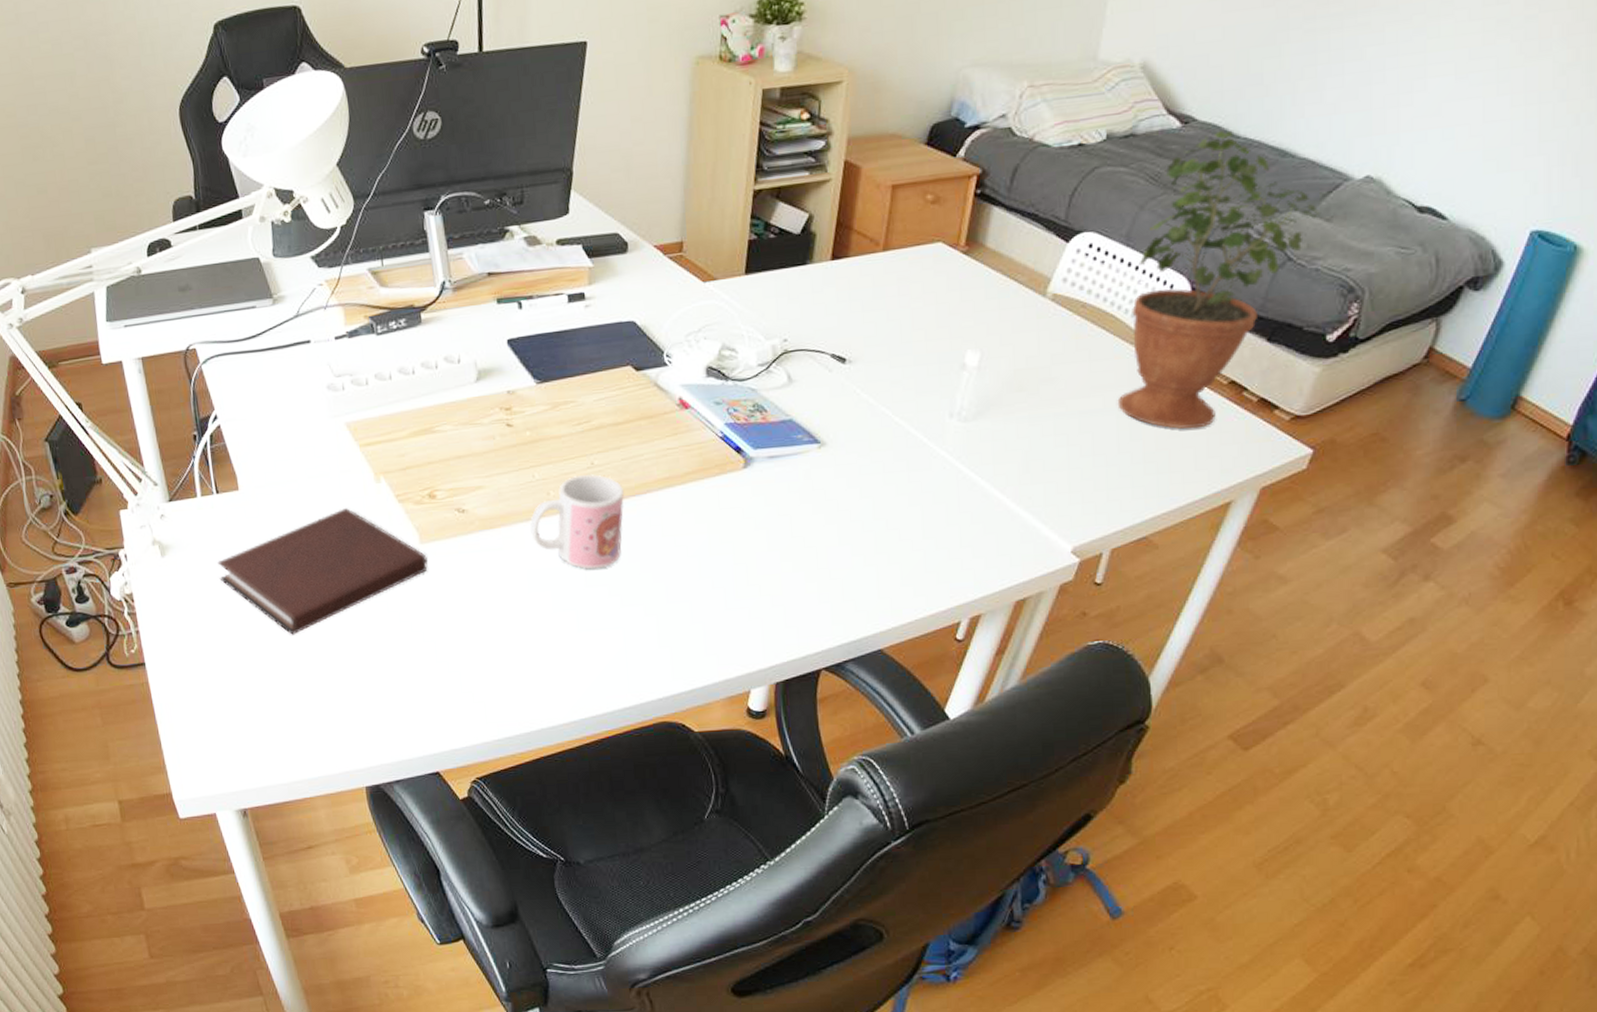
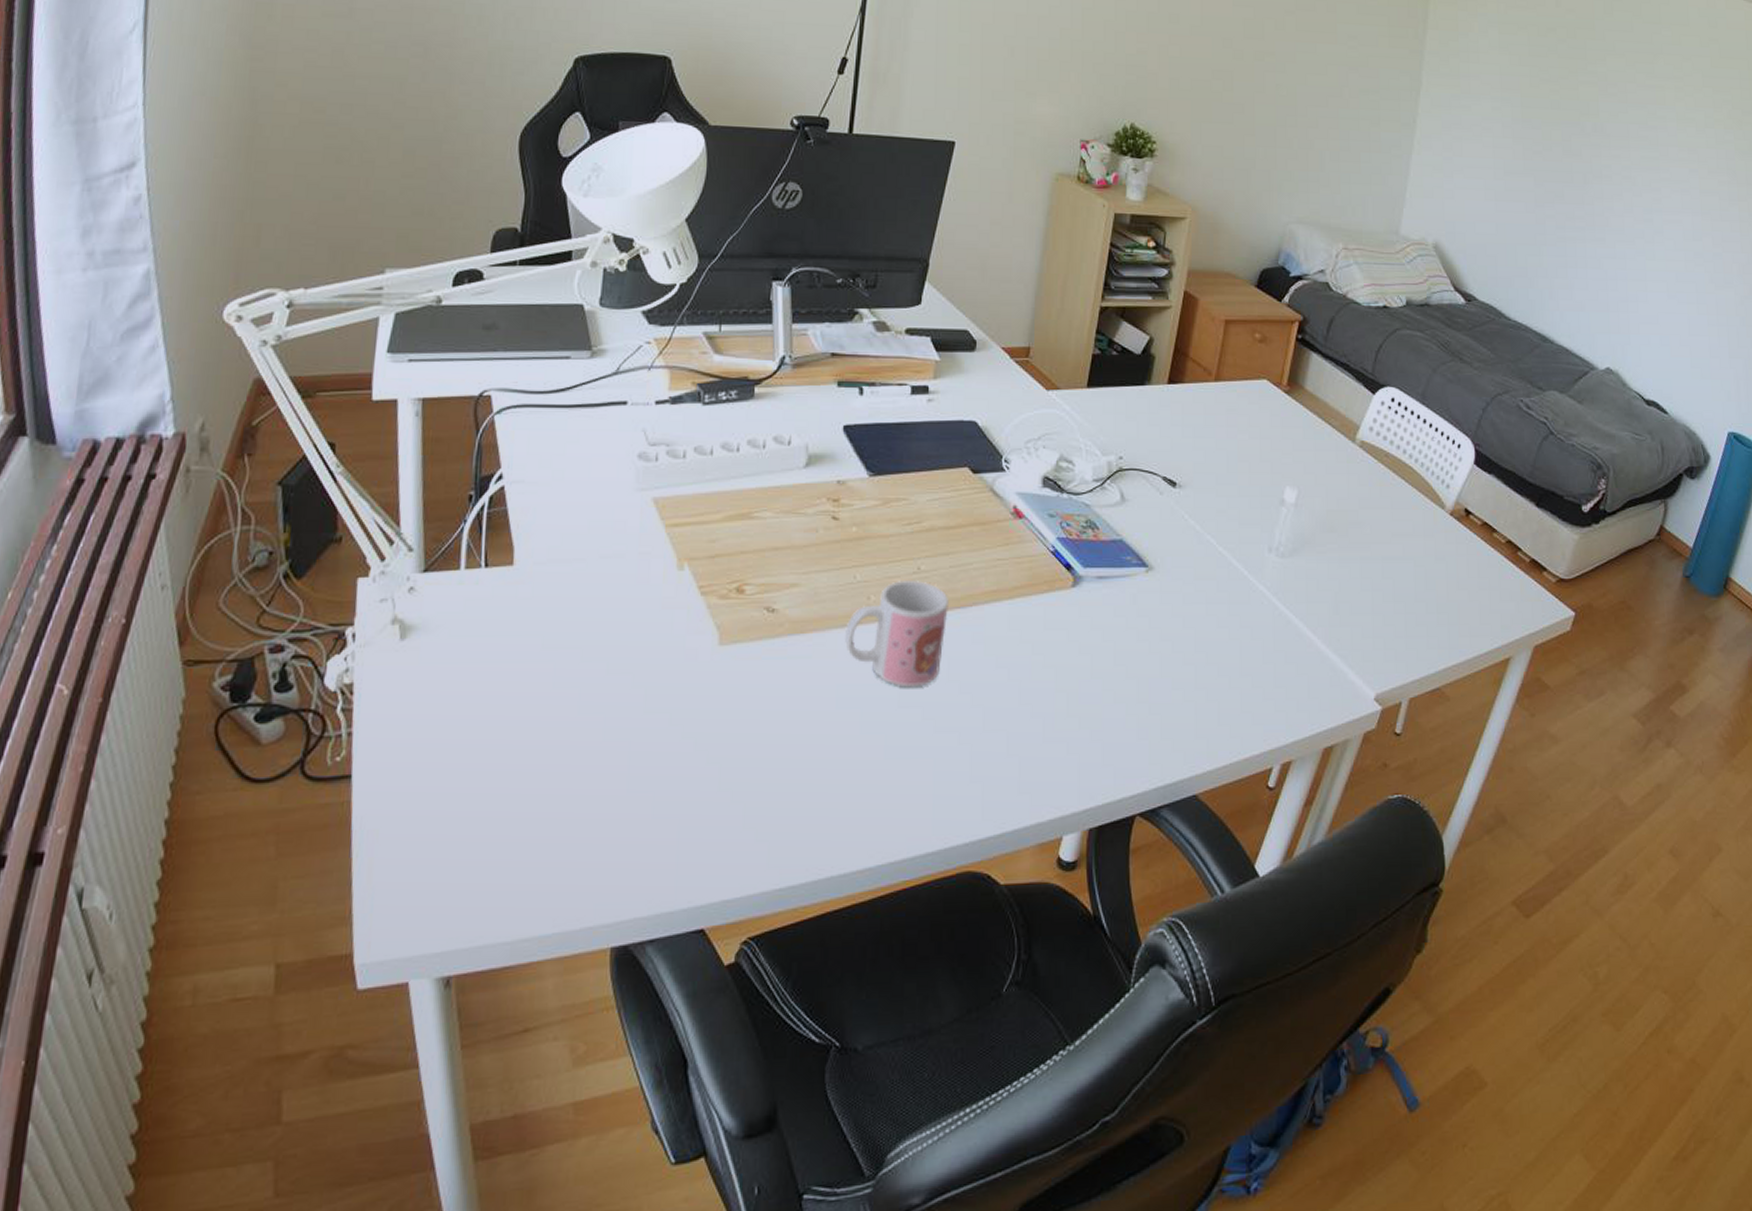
notebook: present [217,508,428,635] -> none [469,597,725,748]
potted plant: present [1117,130,1321,429] -> none [1415,312,1575,583]

